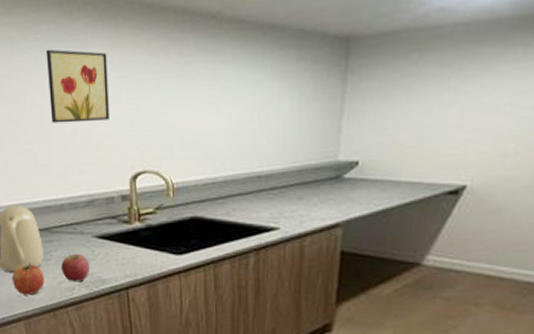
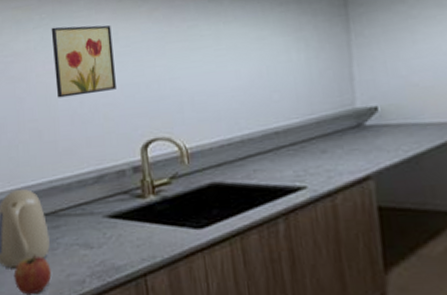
apple: present [61,253,90,283] -> none [69,238,103,274]

